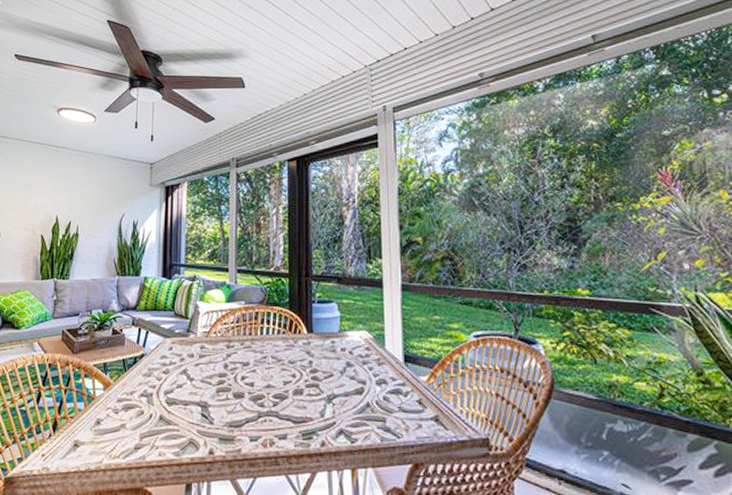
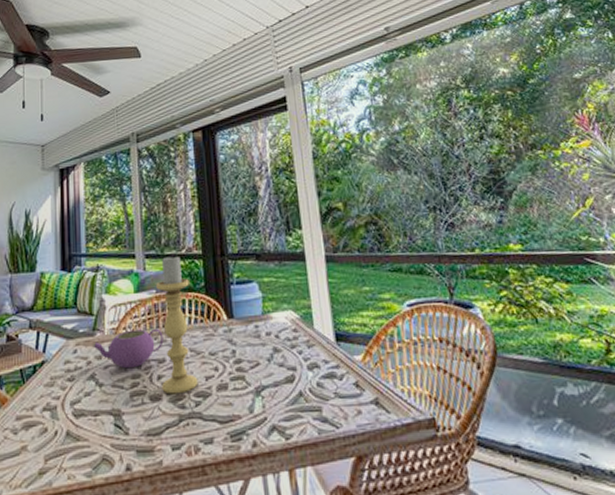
teapot: none [186,335,249,368] -> present [93,328,164,369]
candle holder: none [244,271,277,394] -> present [156,254,199,395]

